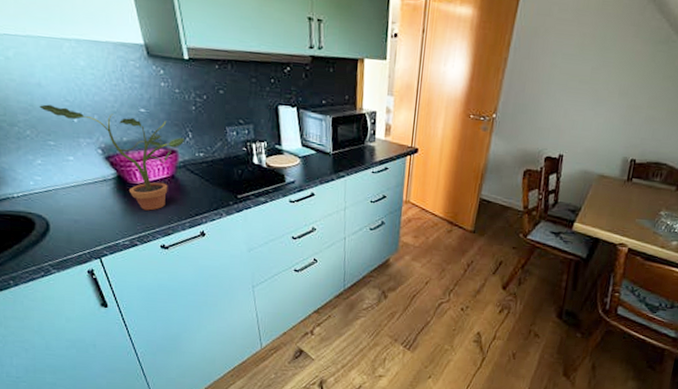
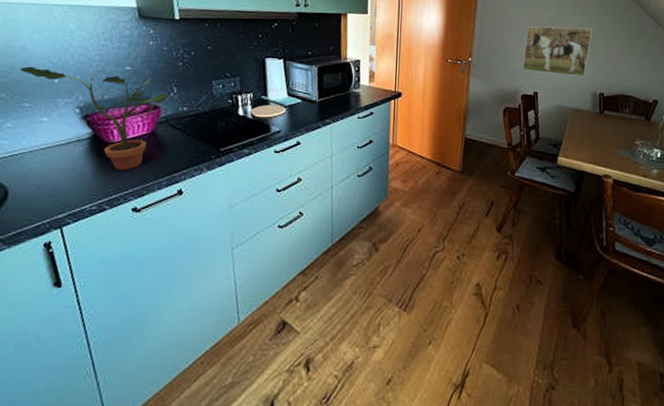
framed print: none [549,80,638,140] -> present [522,26,593,76]

